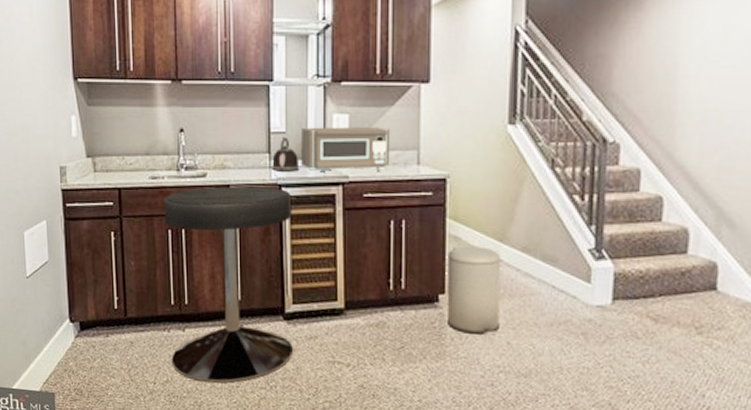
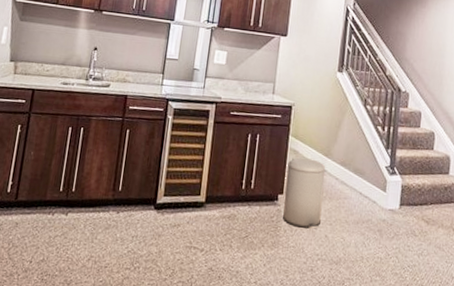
bar stool: present [165,186,293,384] -> none [50,95,175,264]
kettle: present [272,137,300,172] -> none [163,63,185,90]
microwave: present [301,127,391,173] -> none [186,57,256,95]

